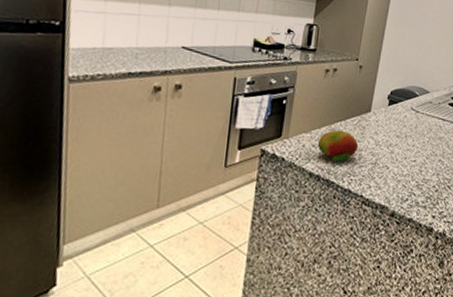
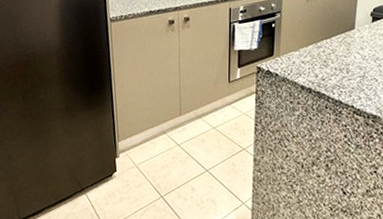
fruit: present [317,129,359,162] -> none [306,47,346,76]

